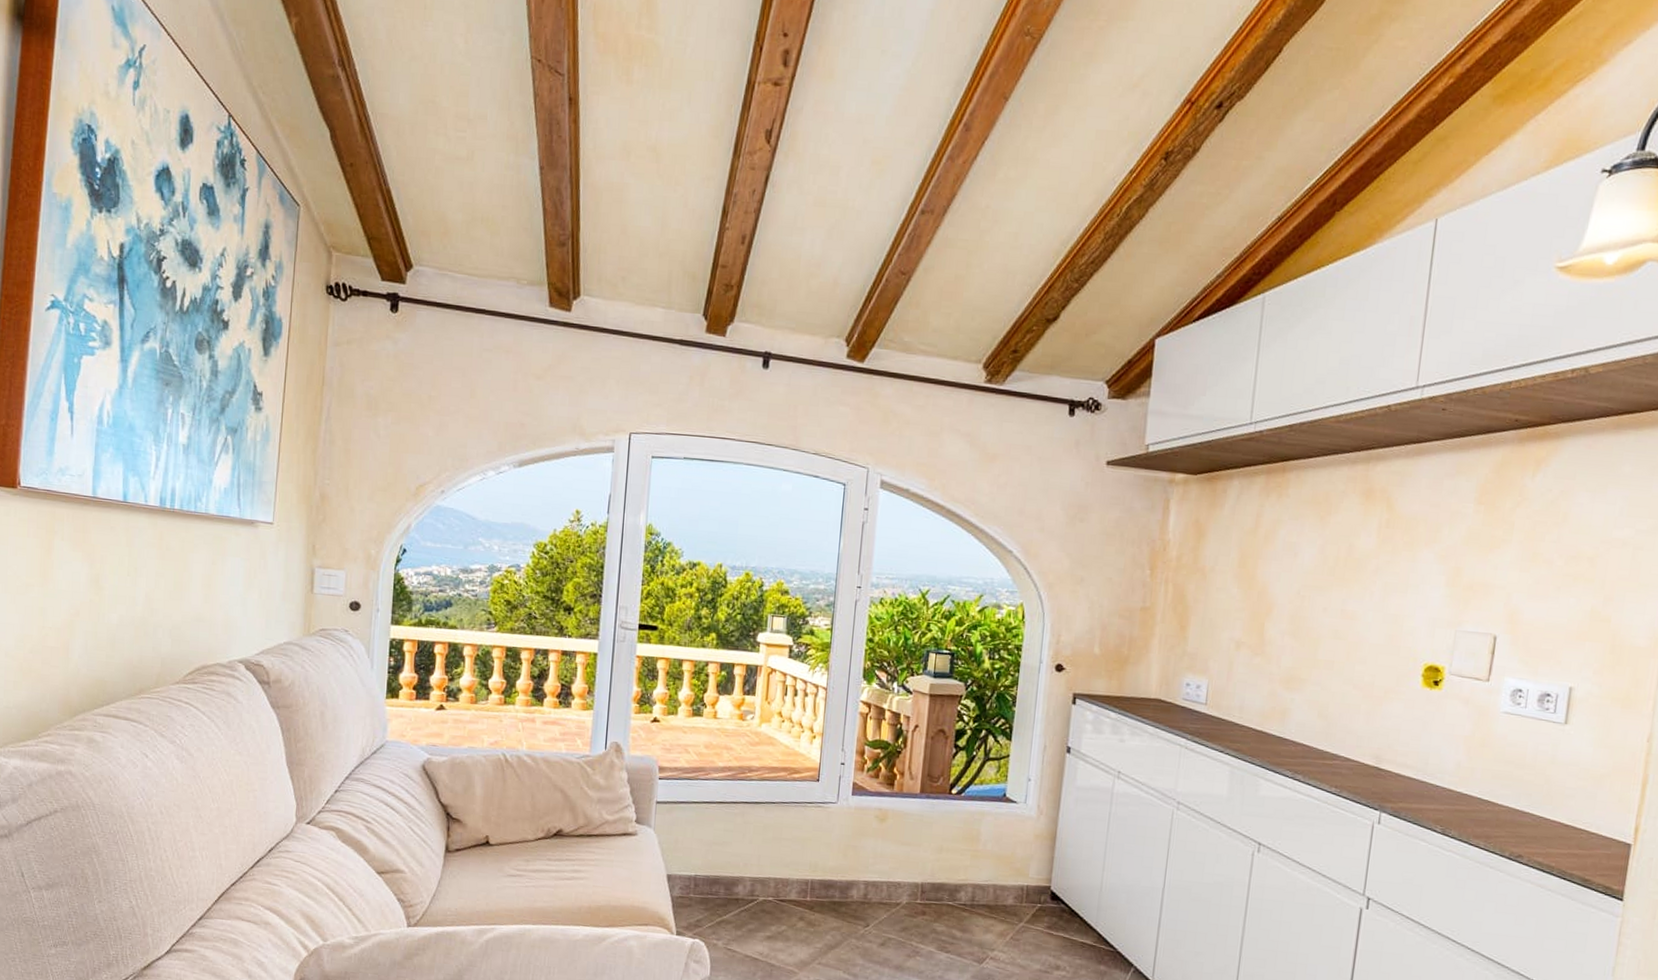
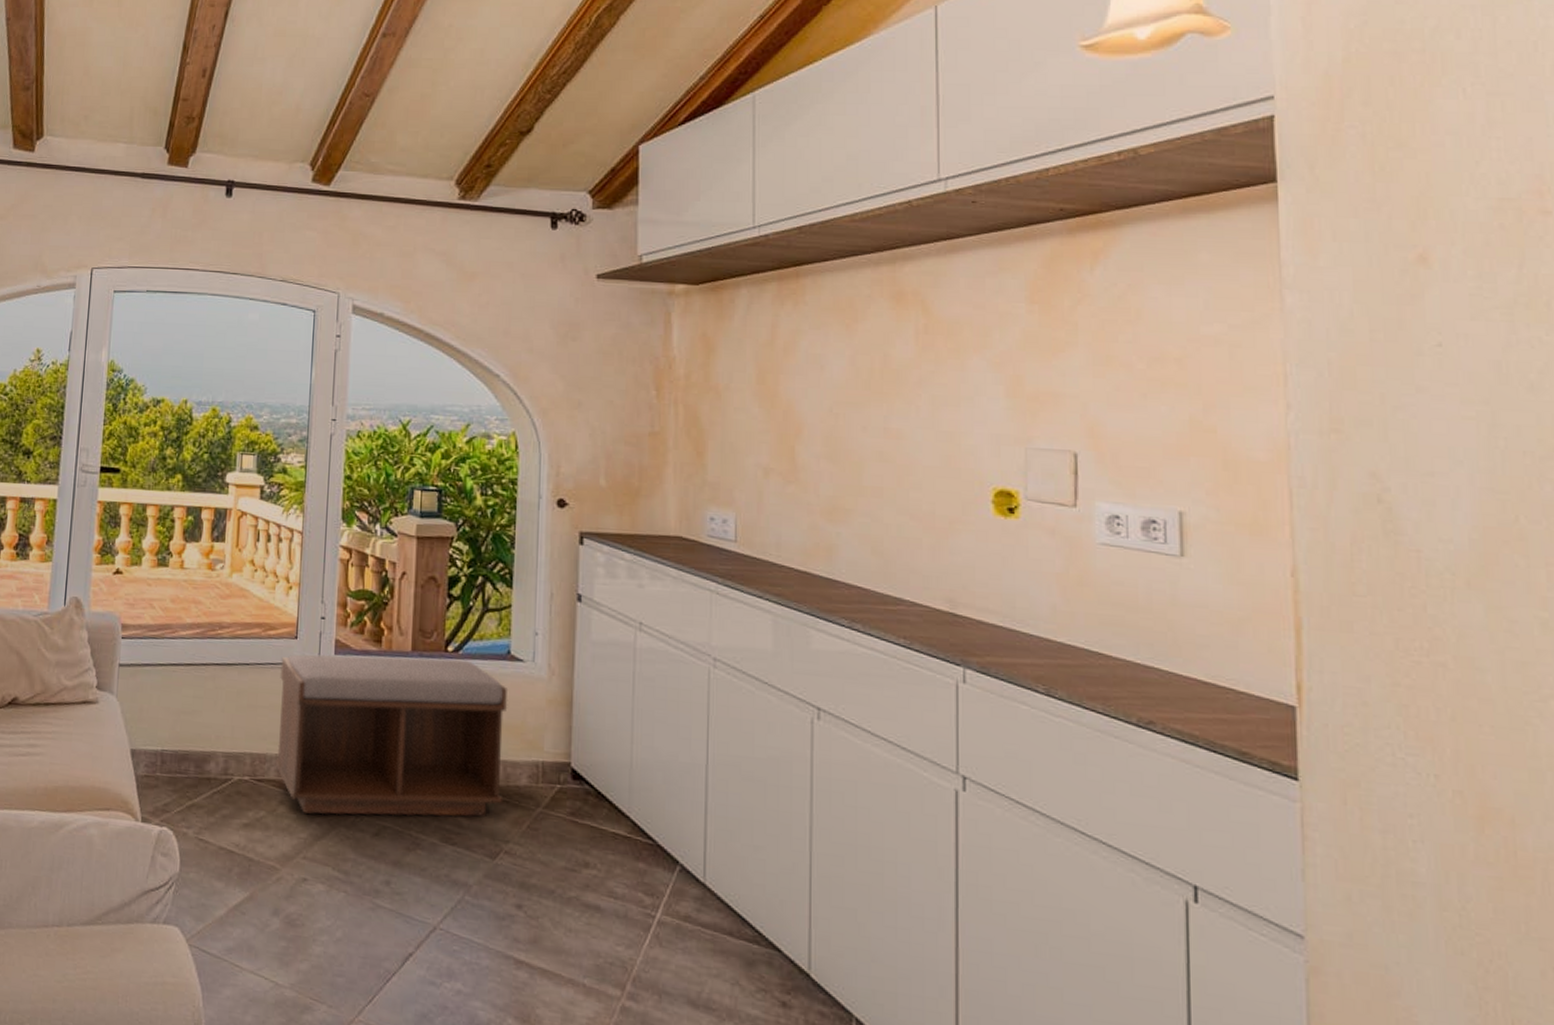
bench: none [796,795,1002,930] -> present [275,654,509,817]

